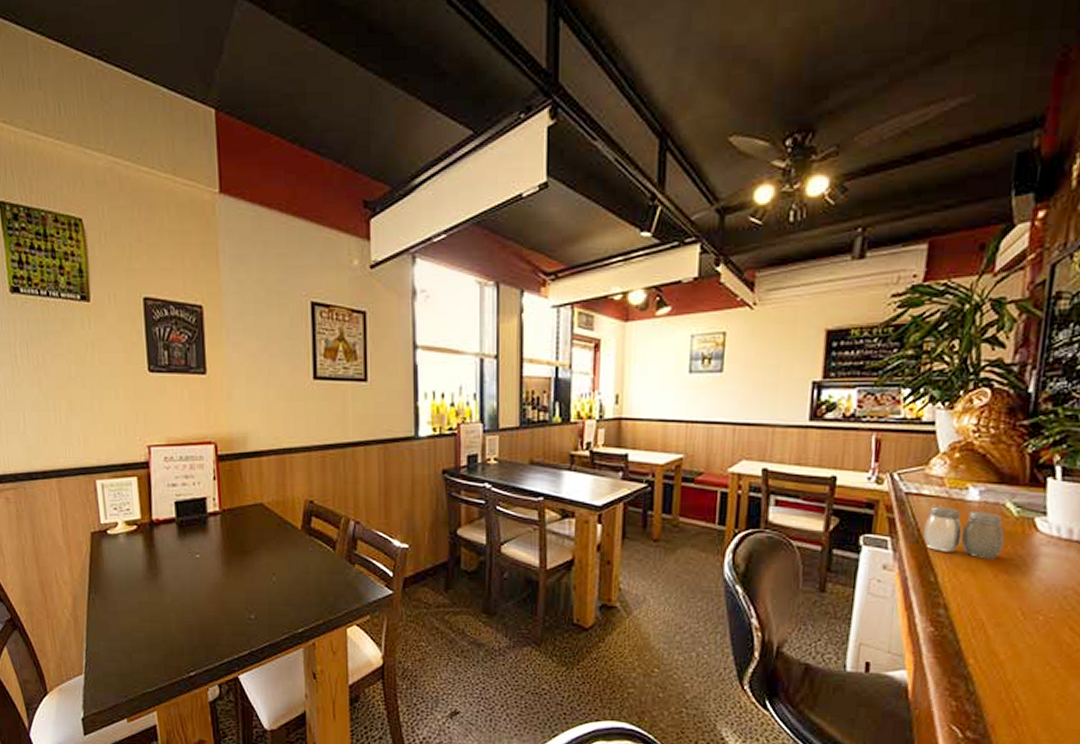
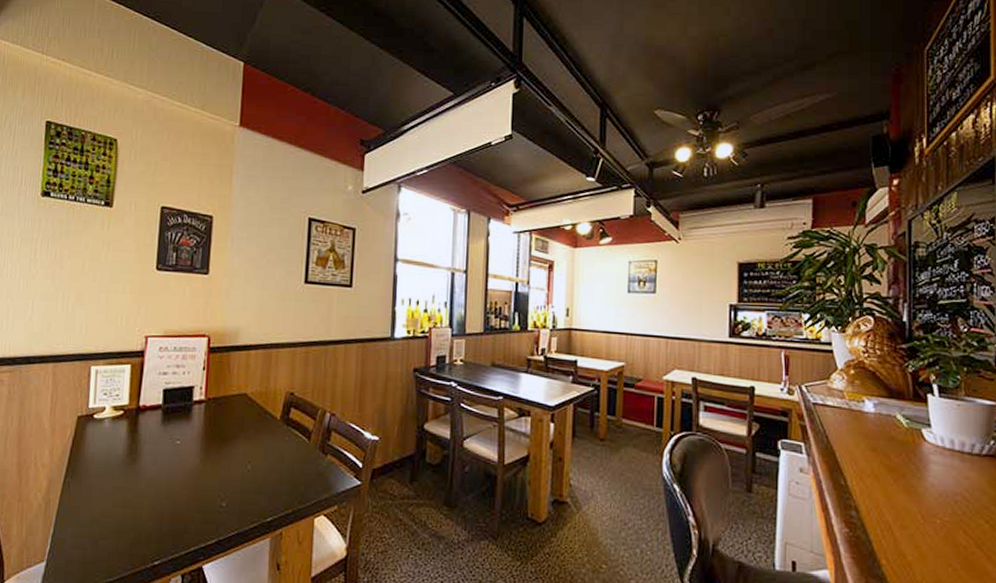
salt and pepper shaker: present [923,506,1004,559] -> none [832,416,898,466]

